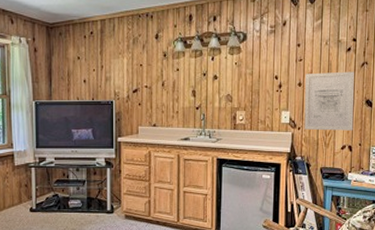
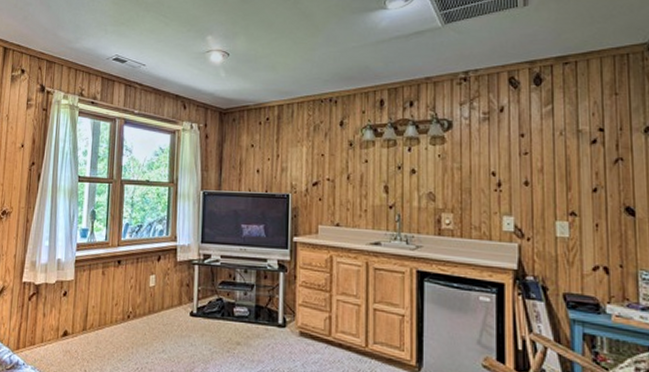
wall art: present [304,71,355,131] -> none [534,169,609,247]

